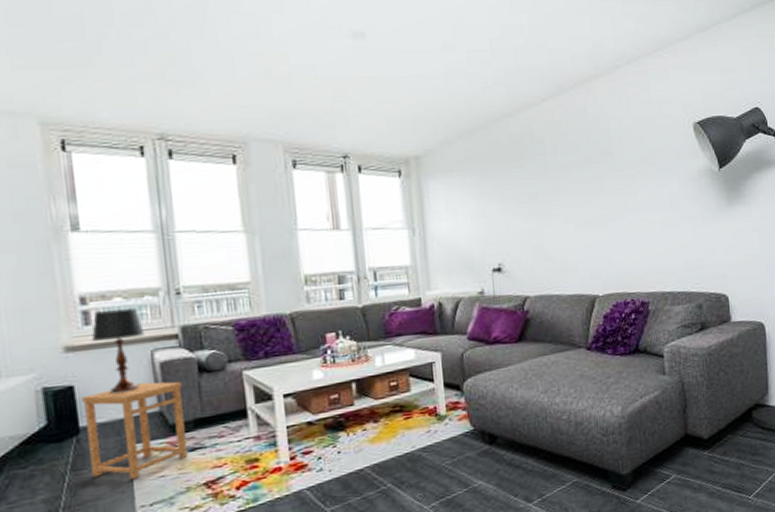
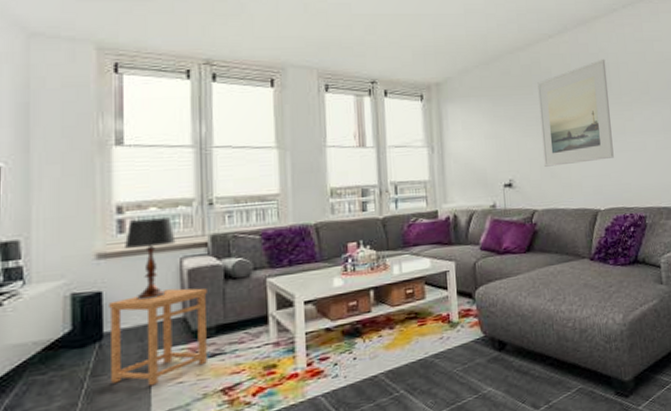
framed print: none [529,125,614,249] -> present [537,59,614,167]

